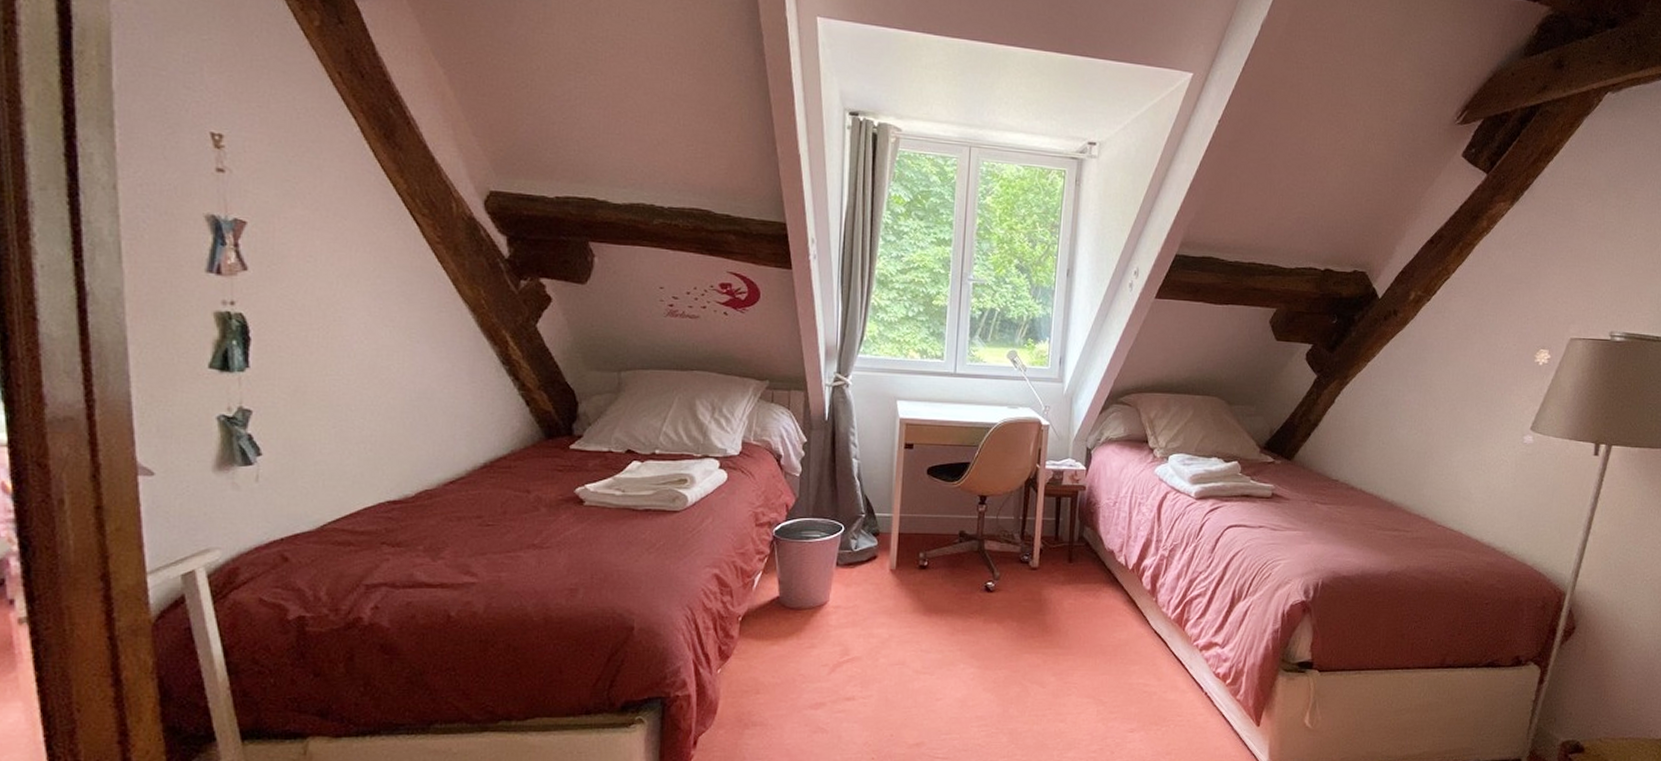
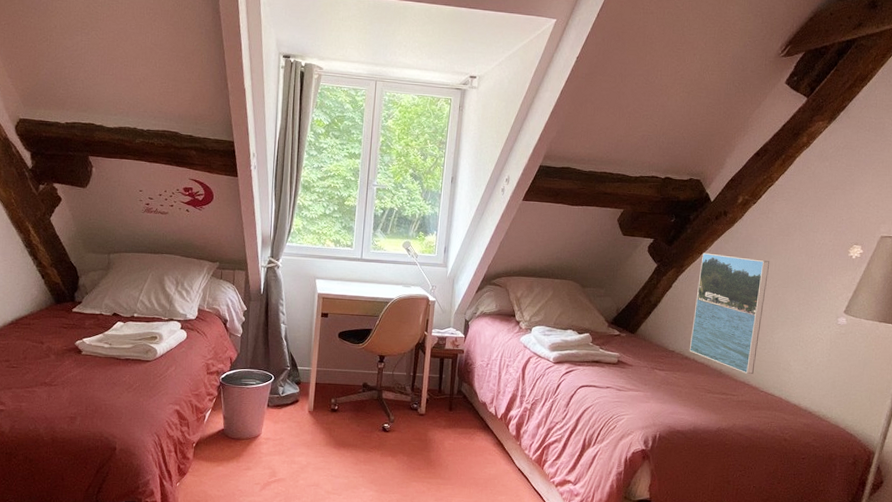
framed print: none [1355,360,1447,506] -> present [689,253,770,375]

